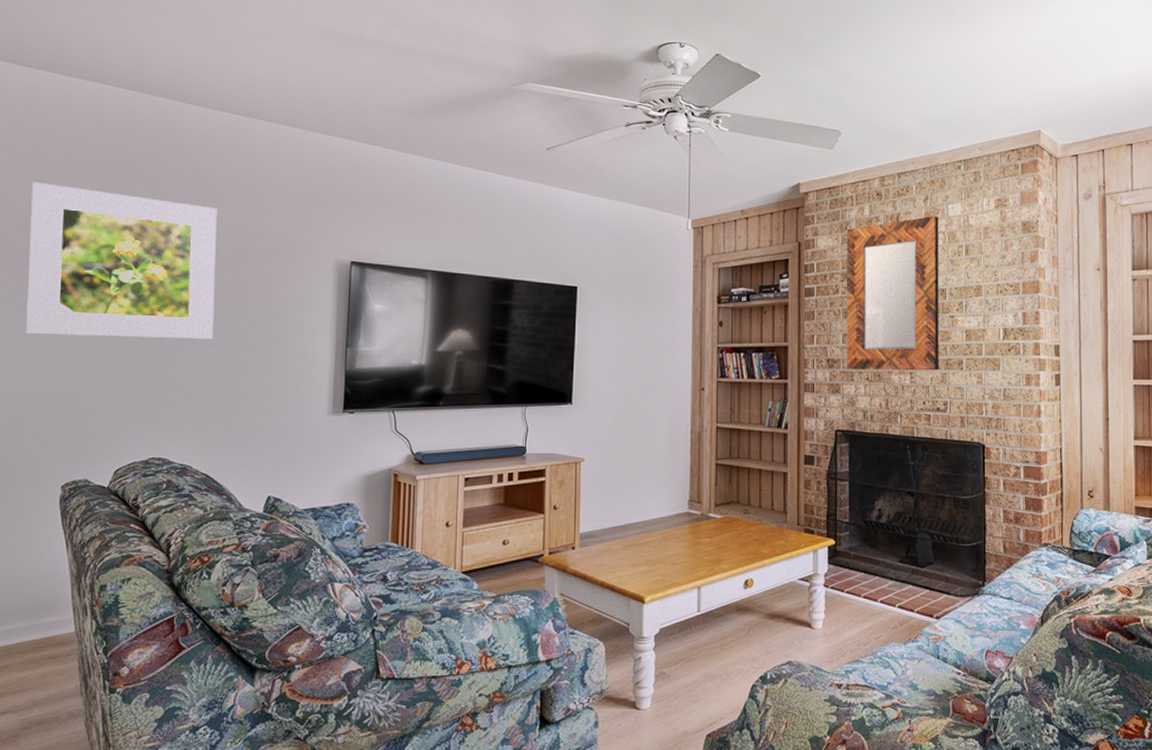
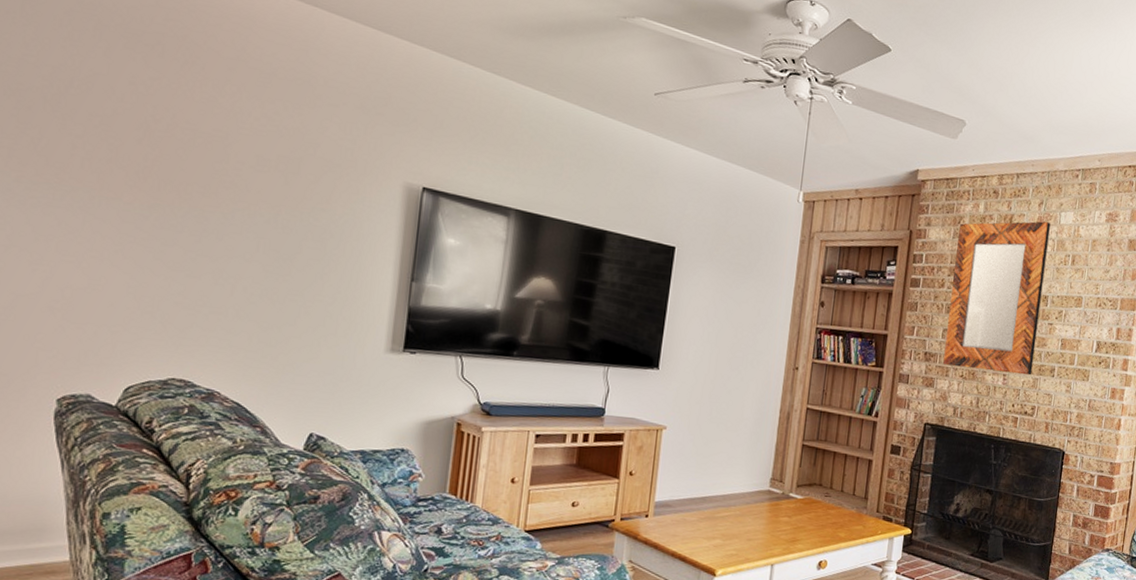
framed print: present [25,181,217,340] -> none [15,40,265,254]

